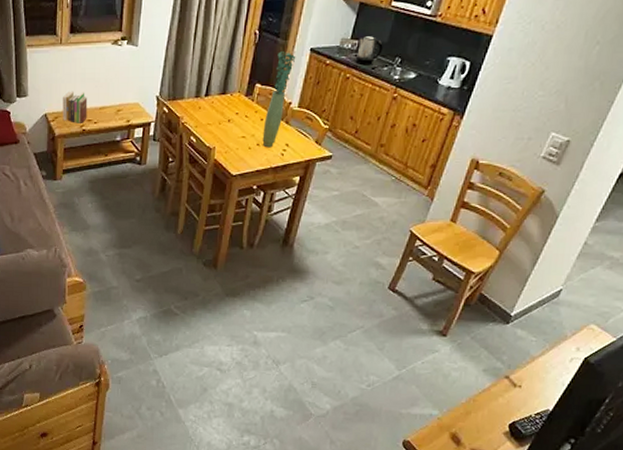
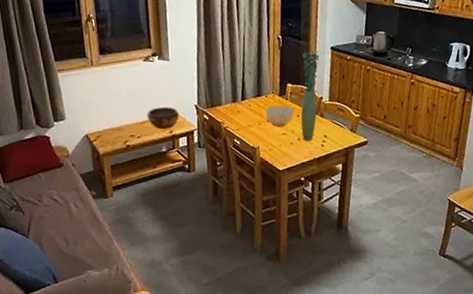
books: present [62,91,88,123] -> none [102,109,130,140]
decorative bowl: none [107,94,138,118] -> present [147,107,179,130]
bowl: none [227,106,259,130] -> present [265,105,295,128]

